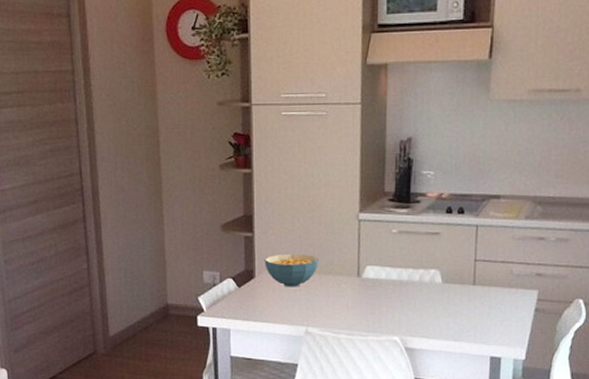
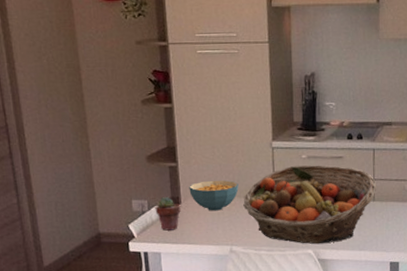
potted succulent: none [227,270,254,306] -> present [155,197,181,231]
fruit basket: none [323,241,479,331] -> present [243,165,377,244]

